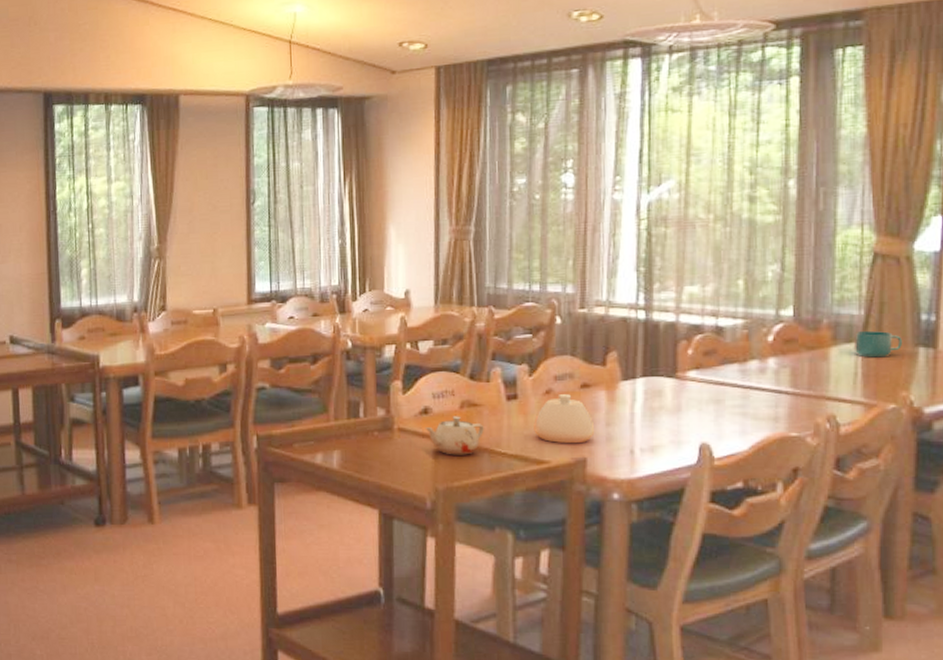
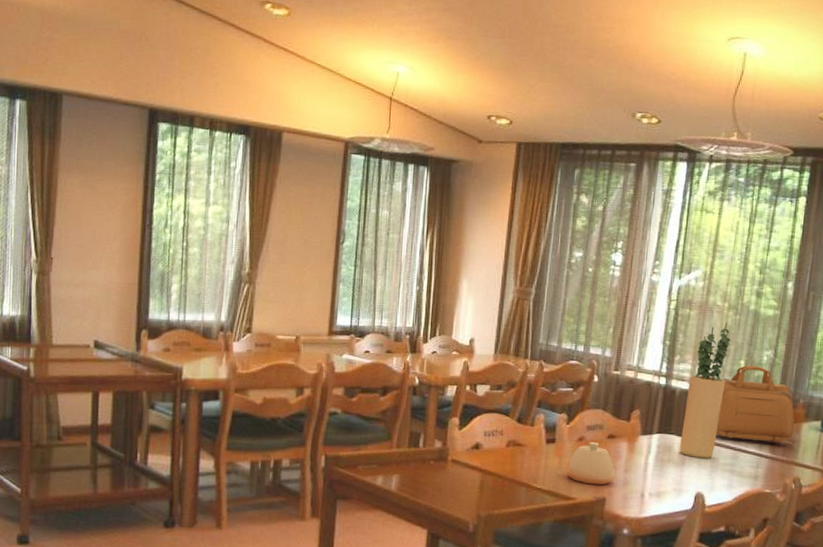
teapot: present [425,416,485,455] -> none [475,453,526,488]
vase: none [671,236,723,402] -> present [679,322,730,459]
handbag: none [717,283,820,375] -> present [716,365,795,443]

